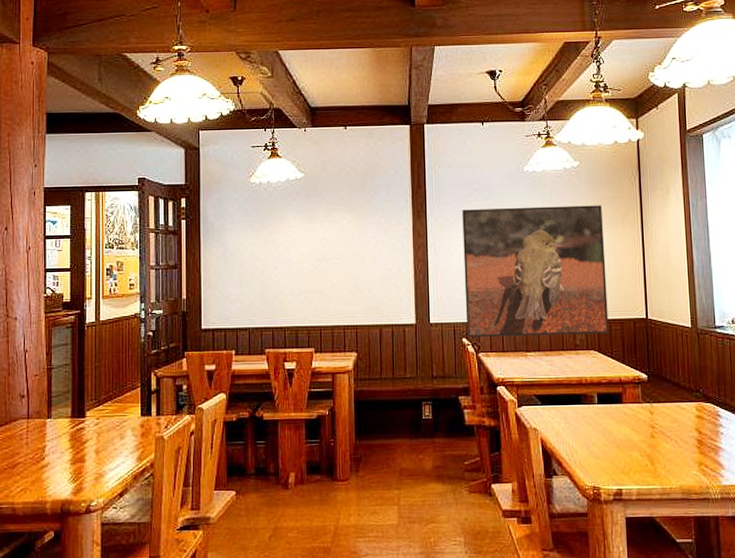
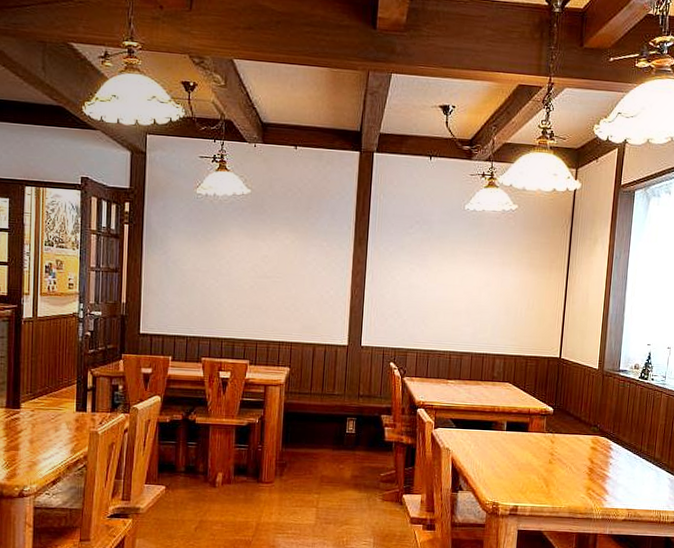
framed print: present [462,205,609,338] -> none [394,241,533,369]

